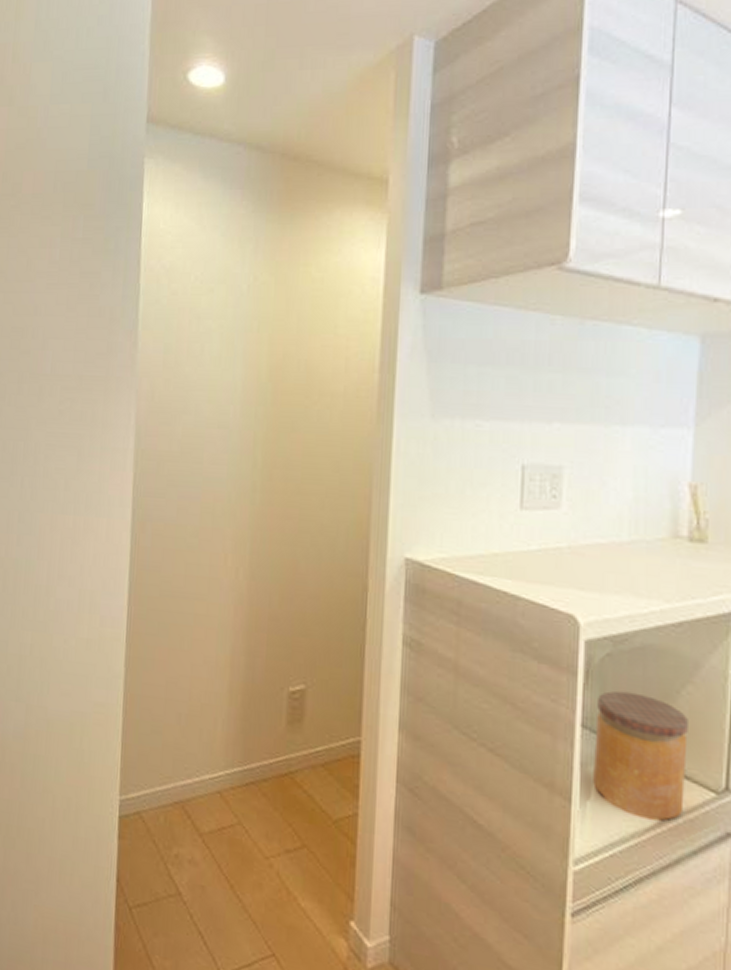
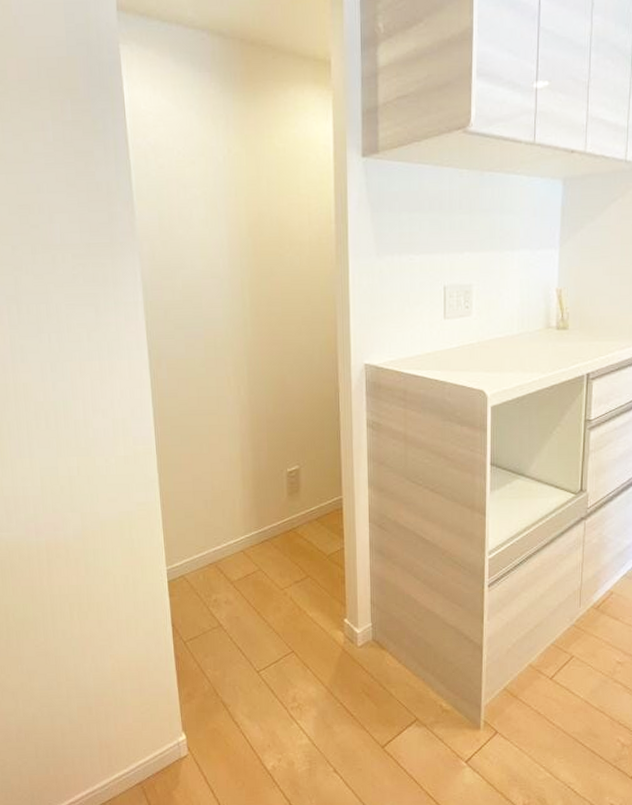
jar: present [593,690,688,821] -> none [499,437,558,517]

